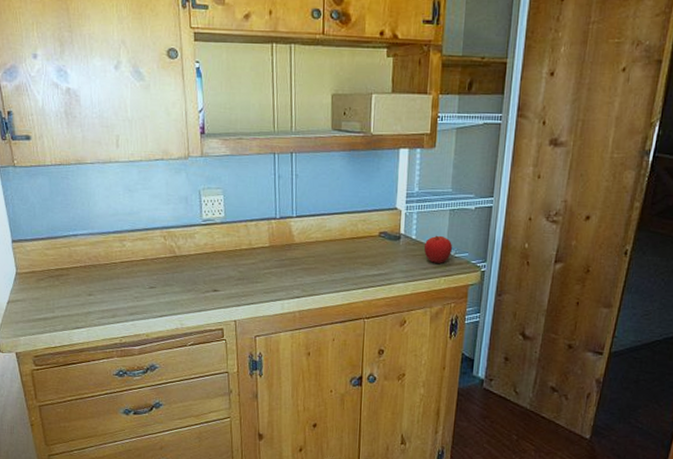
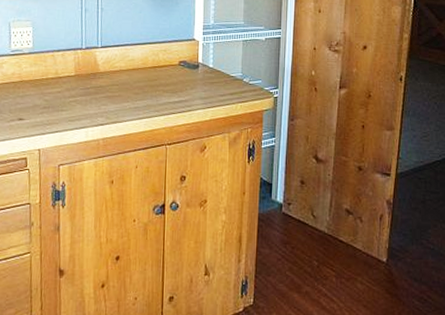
fruit: present [423,235,453,263] -> none [220,64,247,90]

